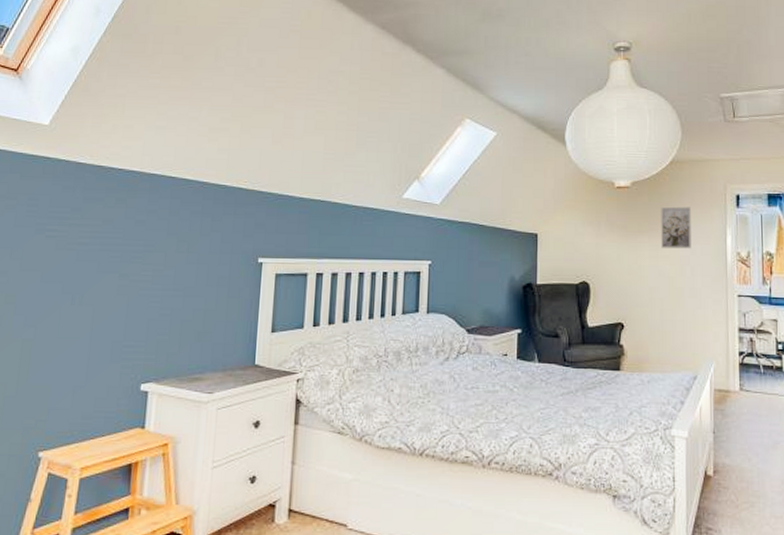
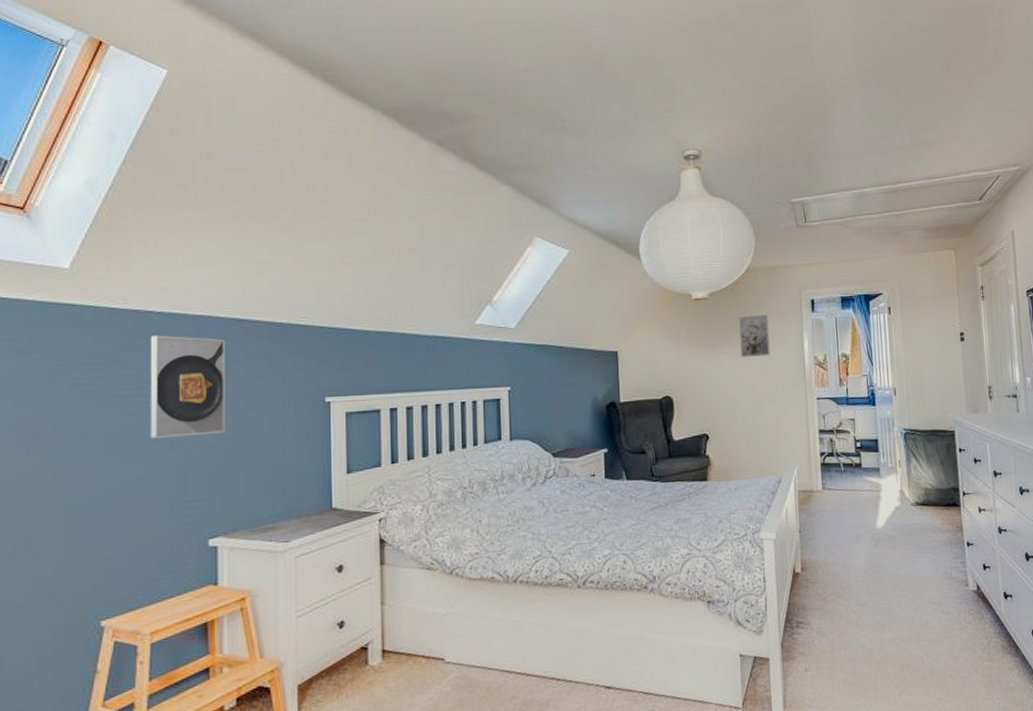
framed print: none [100,190,174,285] -> present [150,335,225,438]

